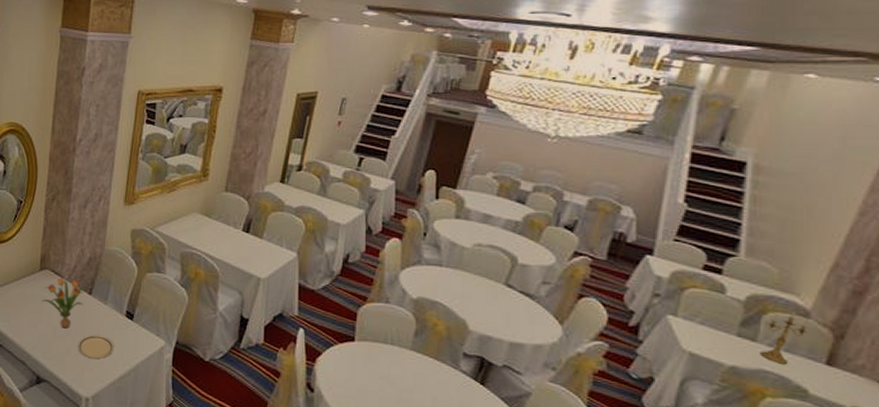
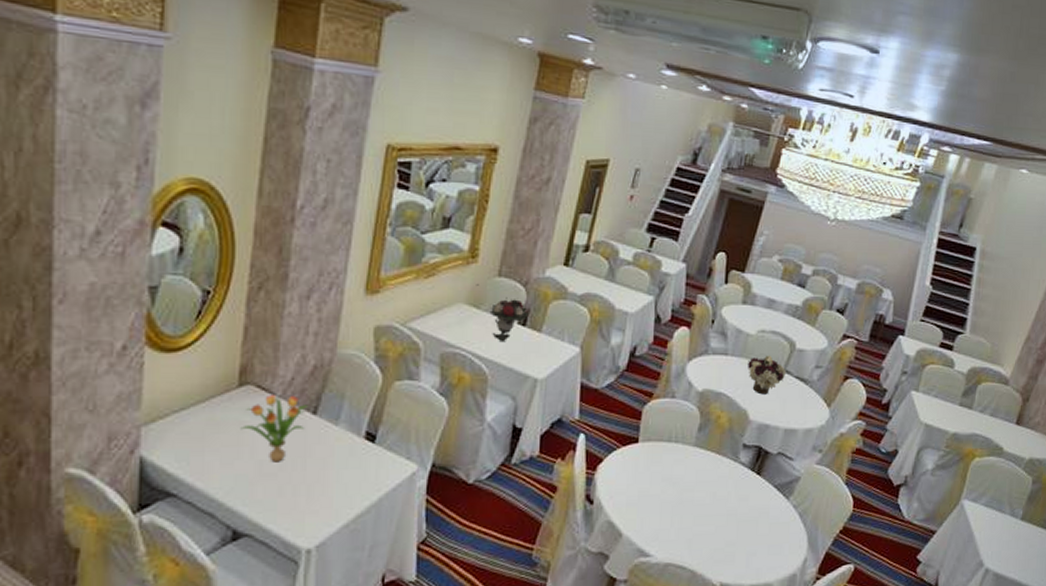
plate: present [78,334,114,359] -> none [295,465,348,497]
flower arrangement: none [207,198,252,246] -> present [476,284,529,343]
flower arrangement: none [464,268,509,307] -> present [748,355,787,395]
candelabra: present [760,310,809,366] -> none [974,379,1008,428]

